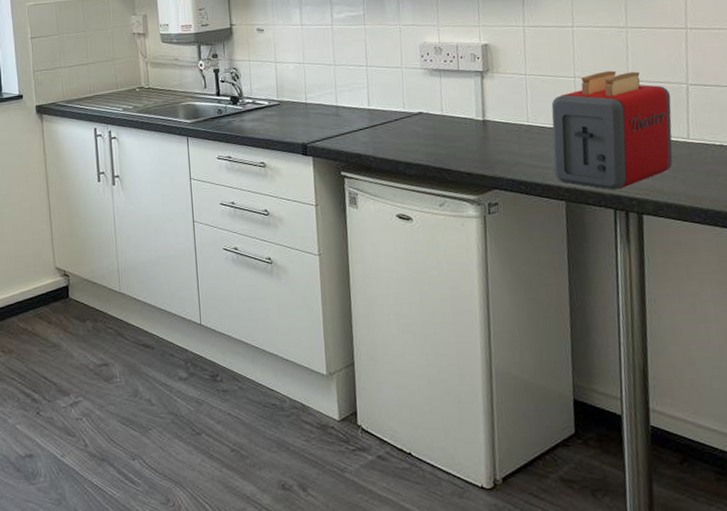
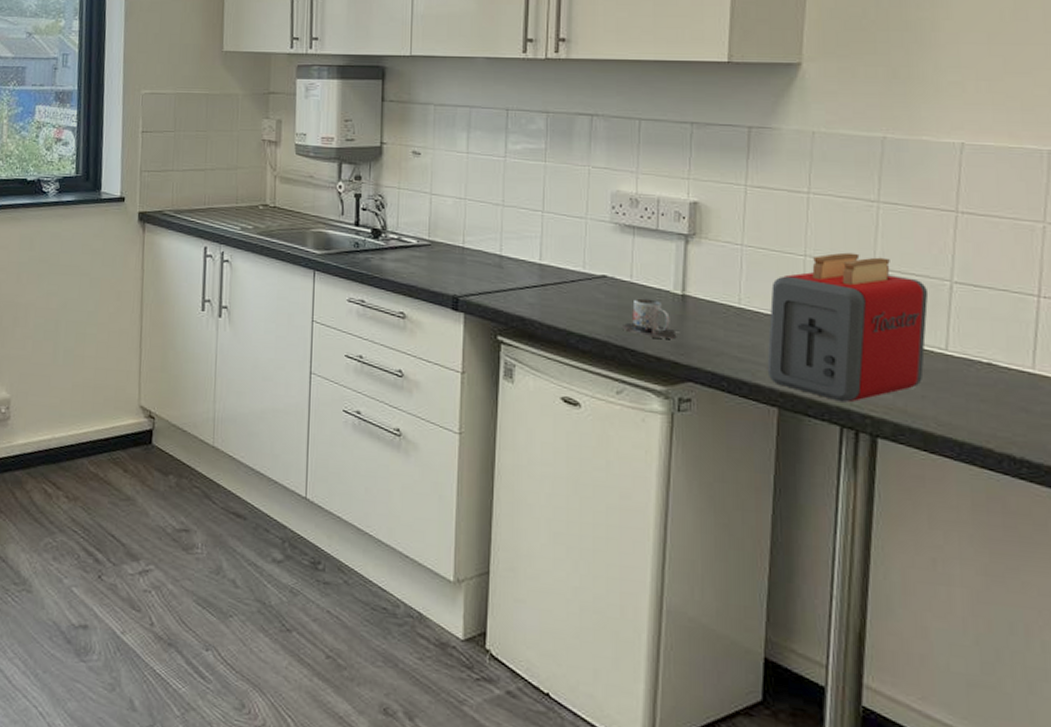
mug: none [438,126,484,158] -> present [621,298,680,339]

